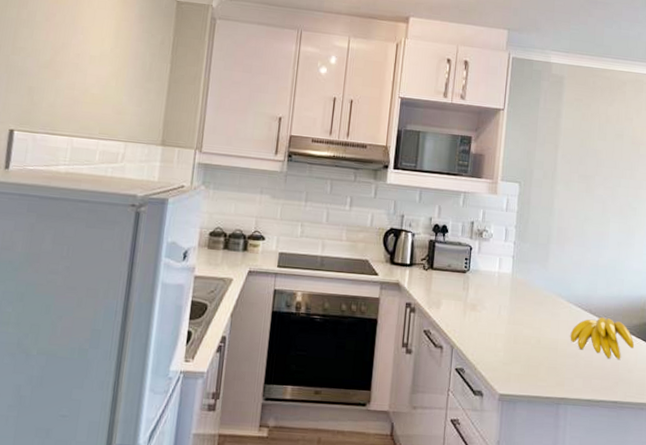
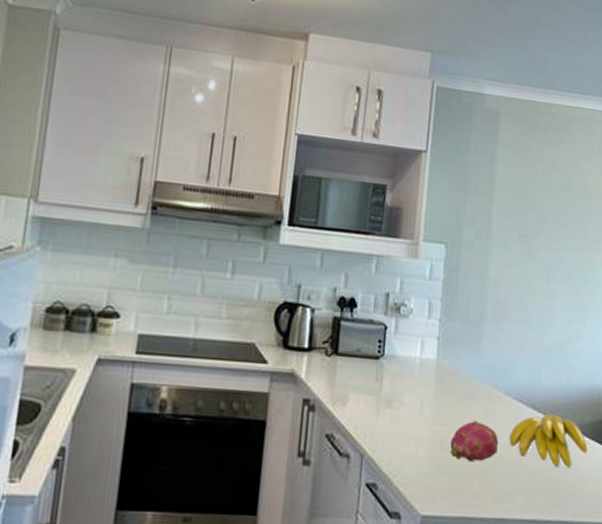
fruit: none [522,322,561,354] -> present [450,421,498,462]

